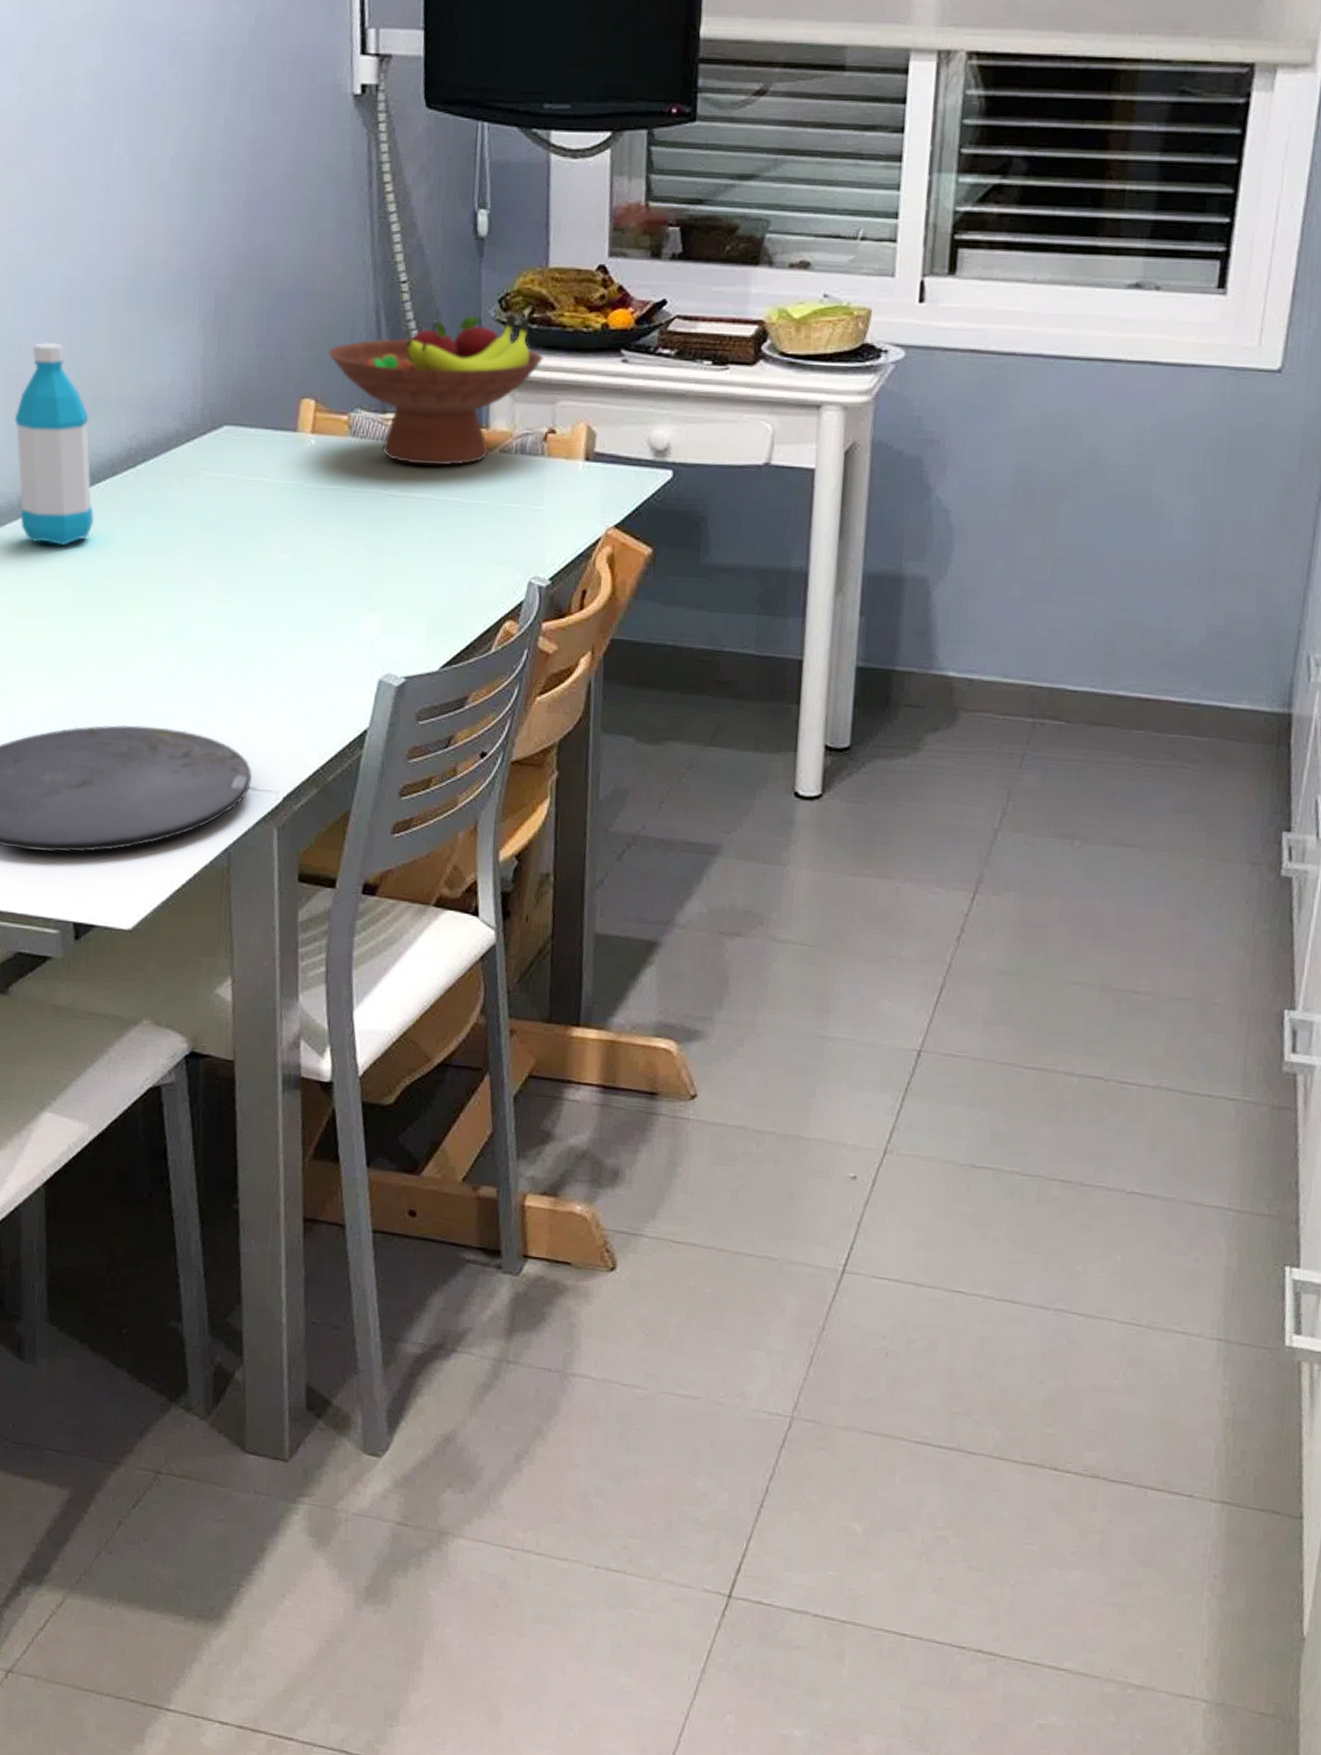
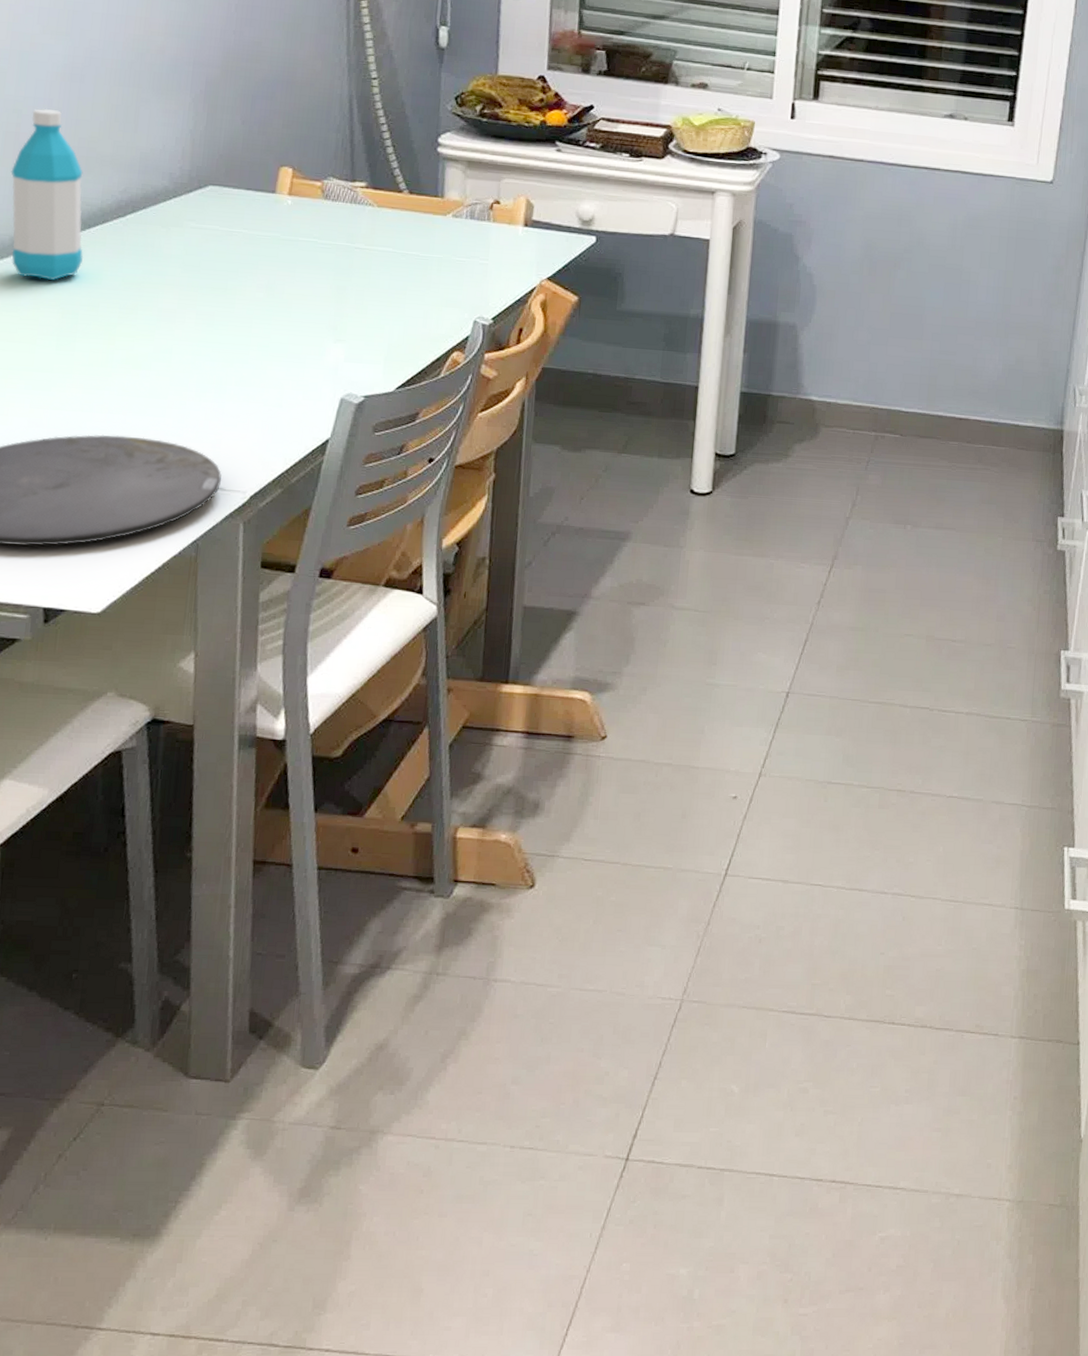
fruit bowl: present [329,314,543,466] -> none [306,108,491,226]

